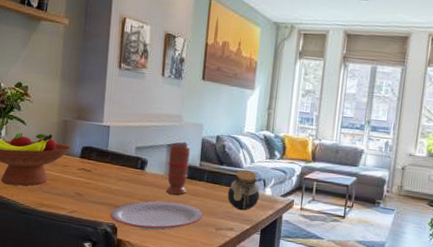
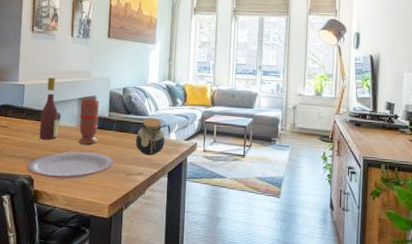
wine bottle: none [124,119,146,188] -> present [39,77,59,141]

